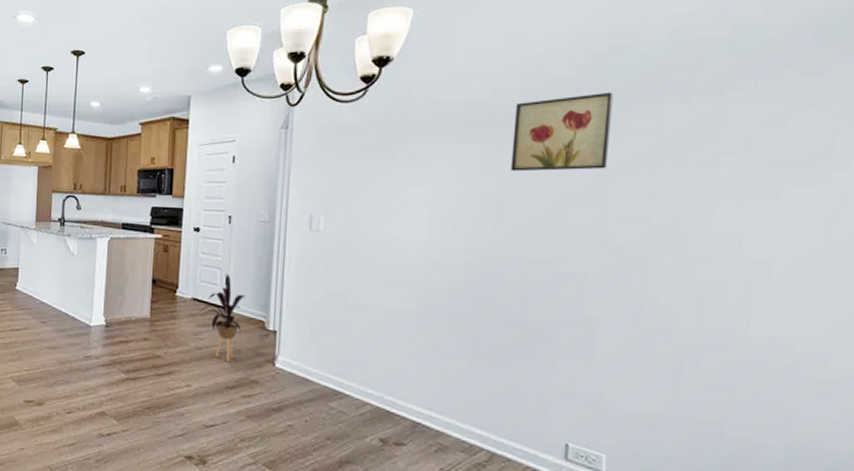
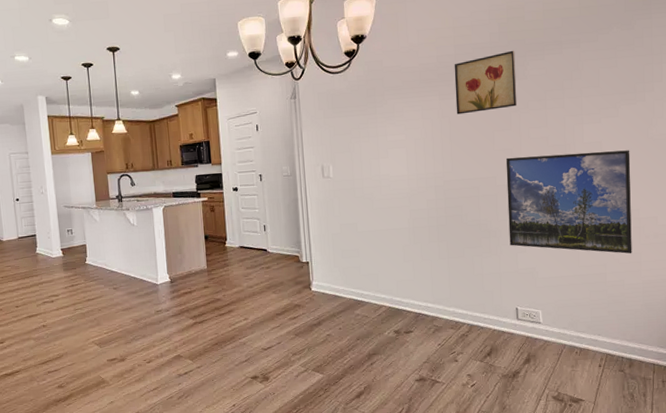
house plant: present [199,274,246,362] -> none [246,222,281,293]
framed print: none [568,237,792,403] -> present [505,150,632,254]

